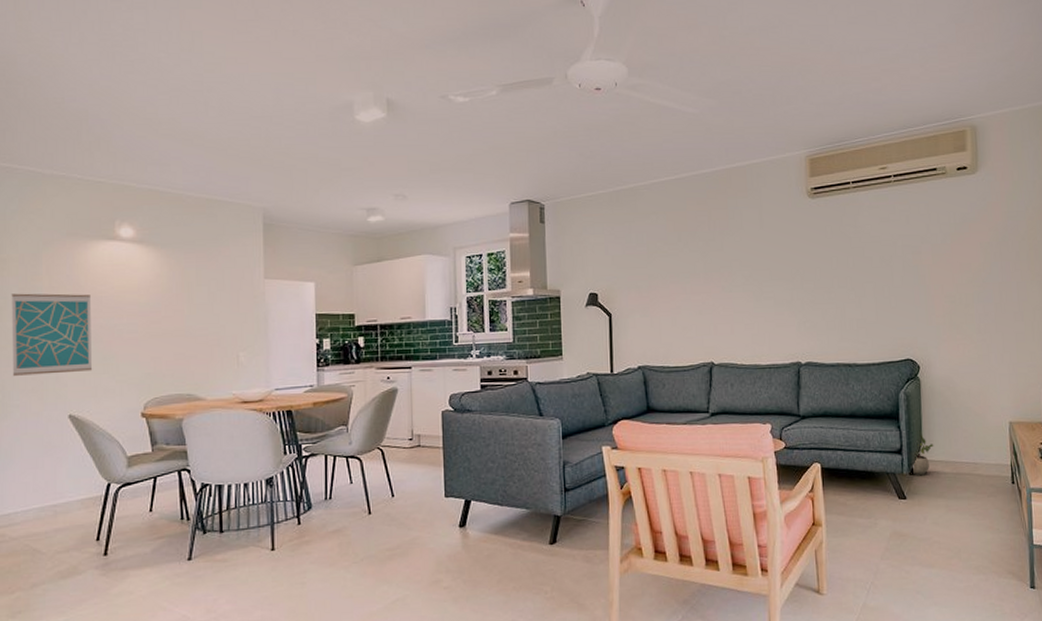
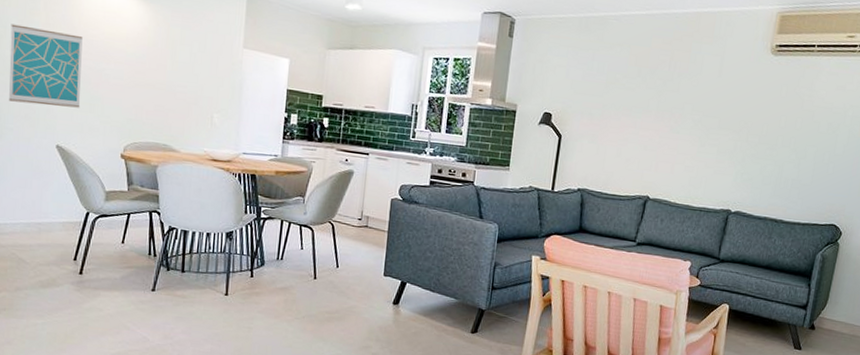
potted plant: present [911,435,934,476] -> none [811,296,838,332]

